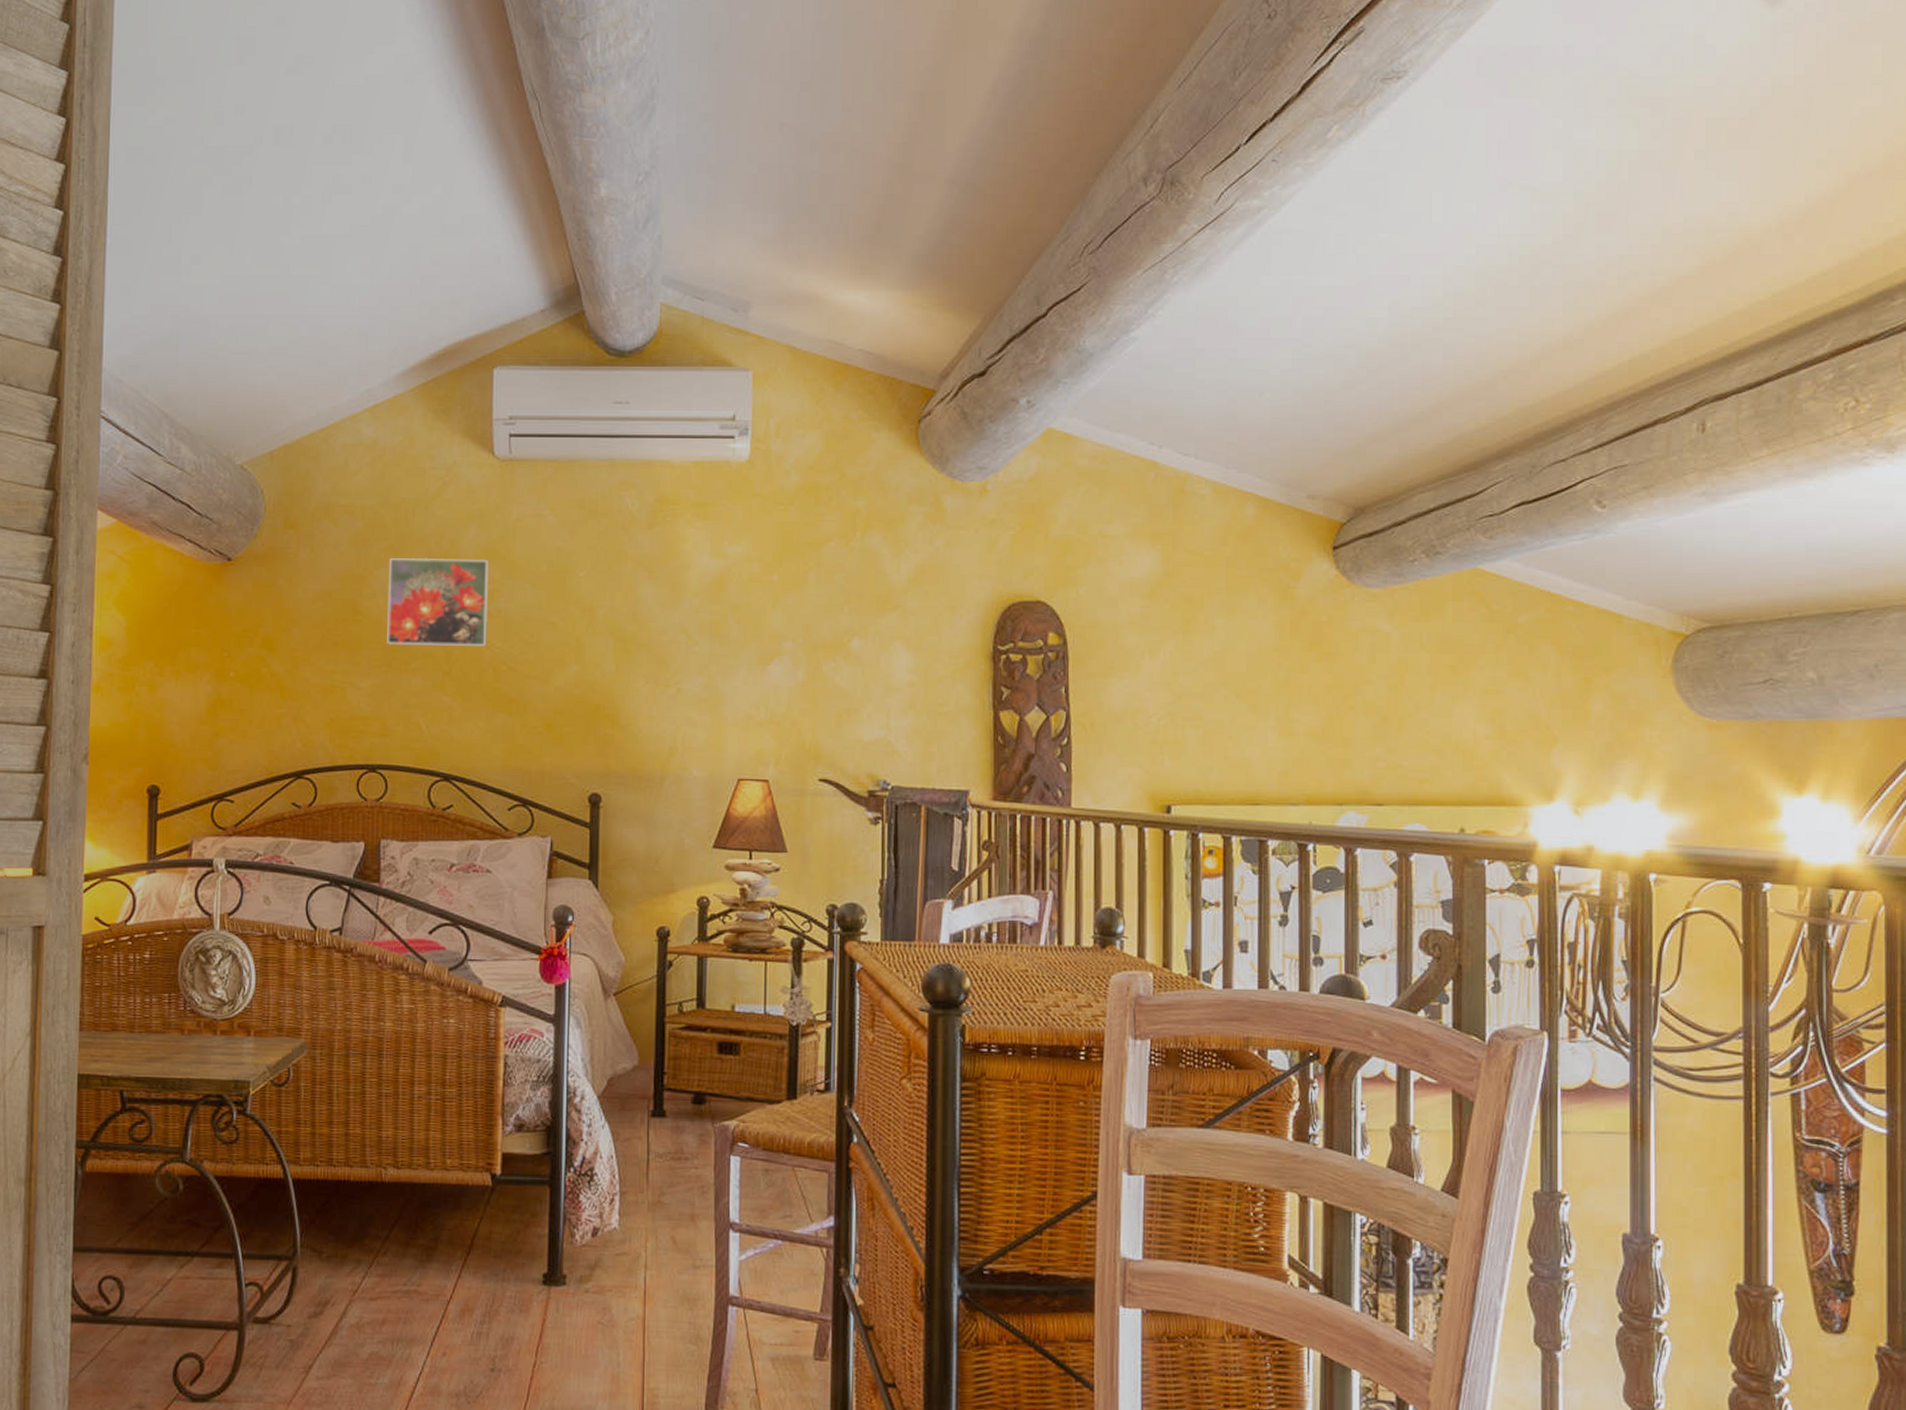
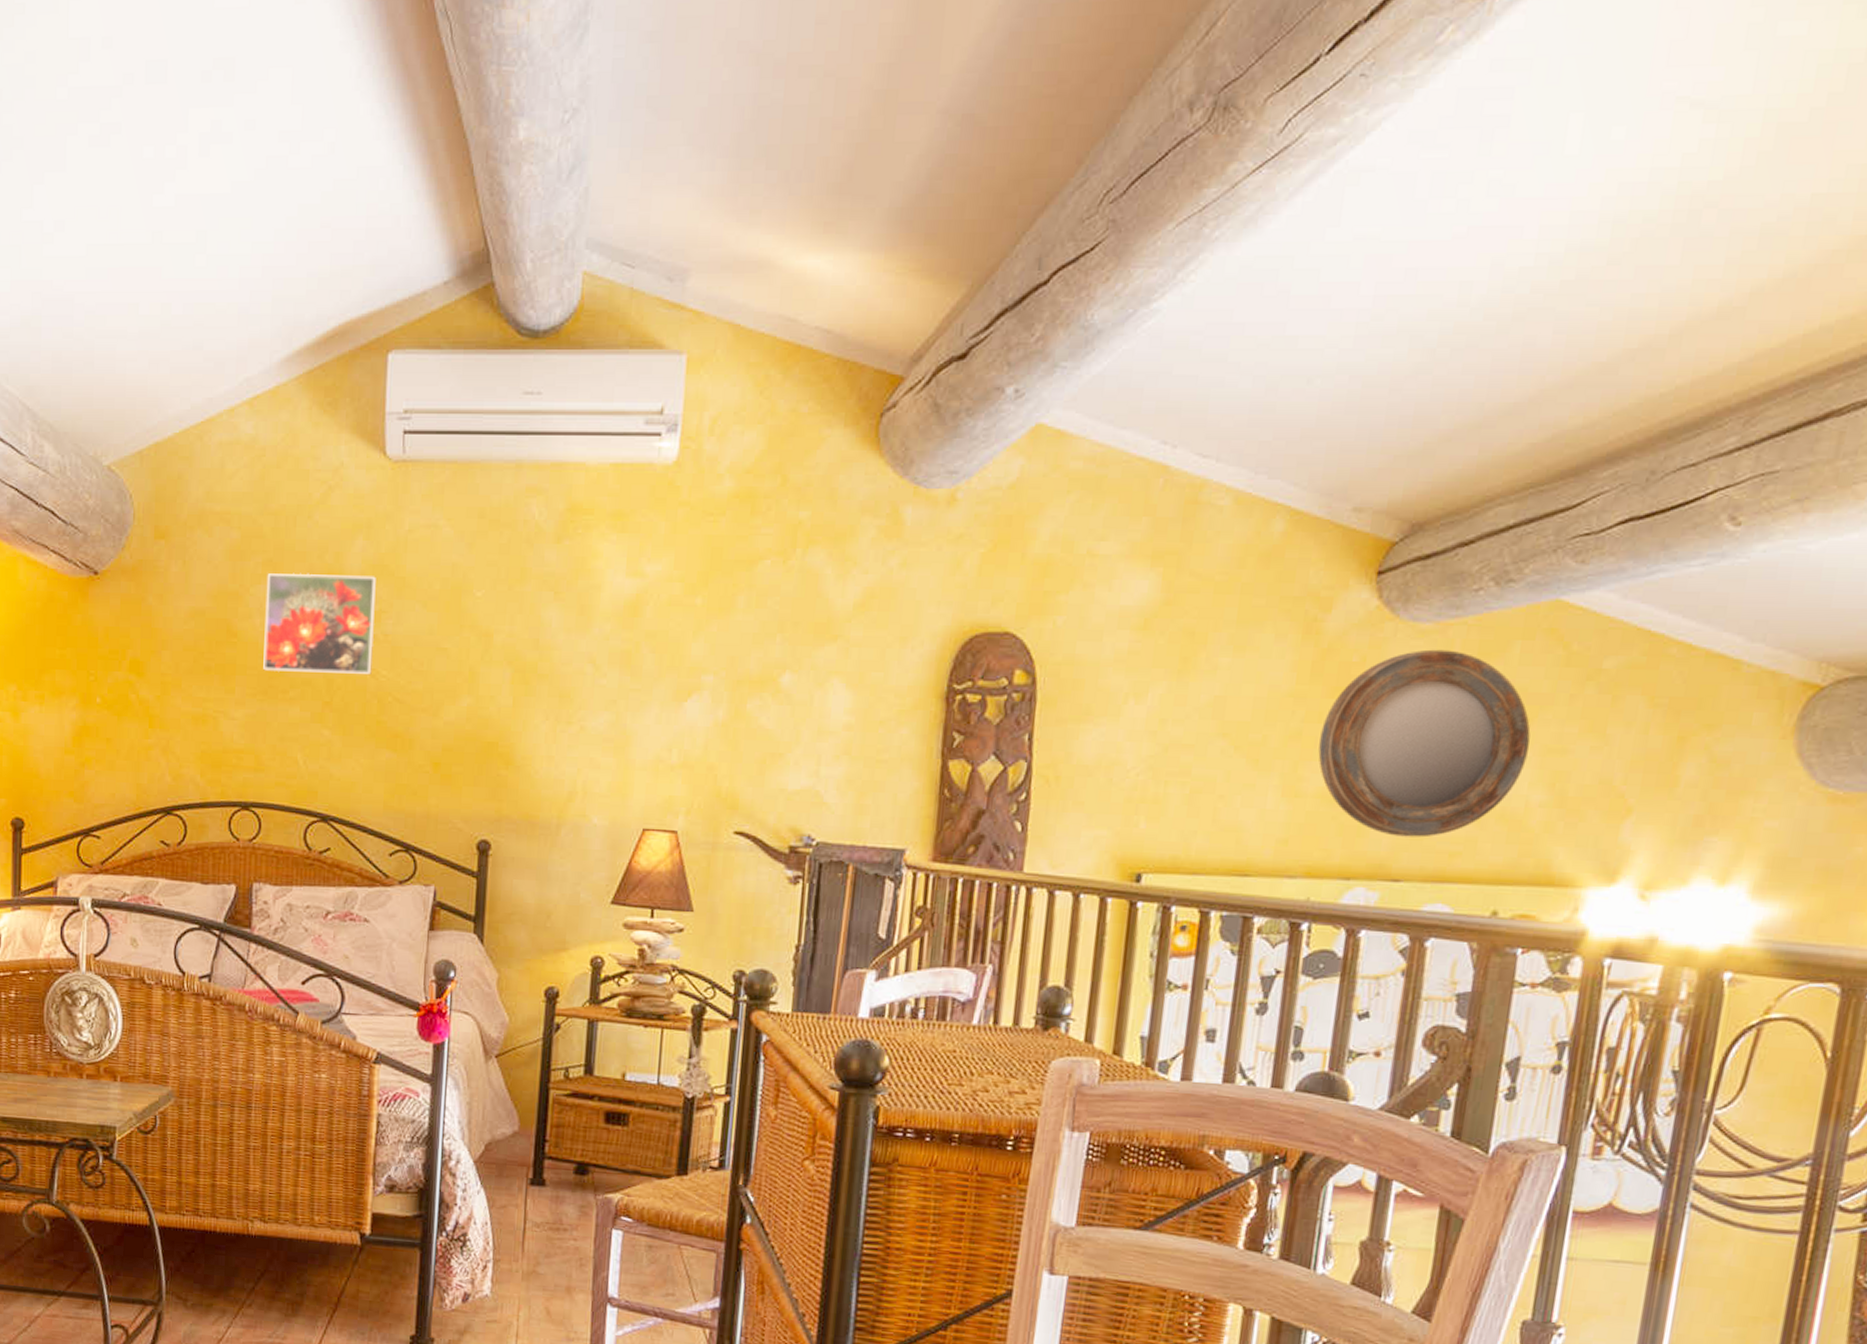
home mirror: none [1304,610,1470,767] -> present [1318,649,1531,838]

